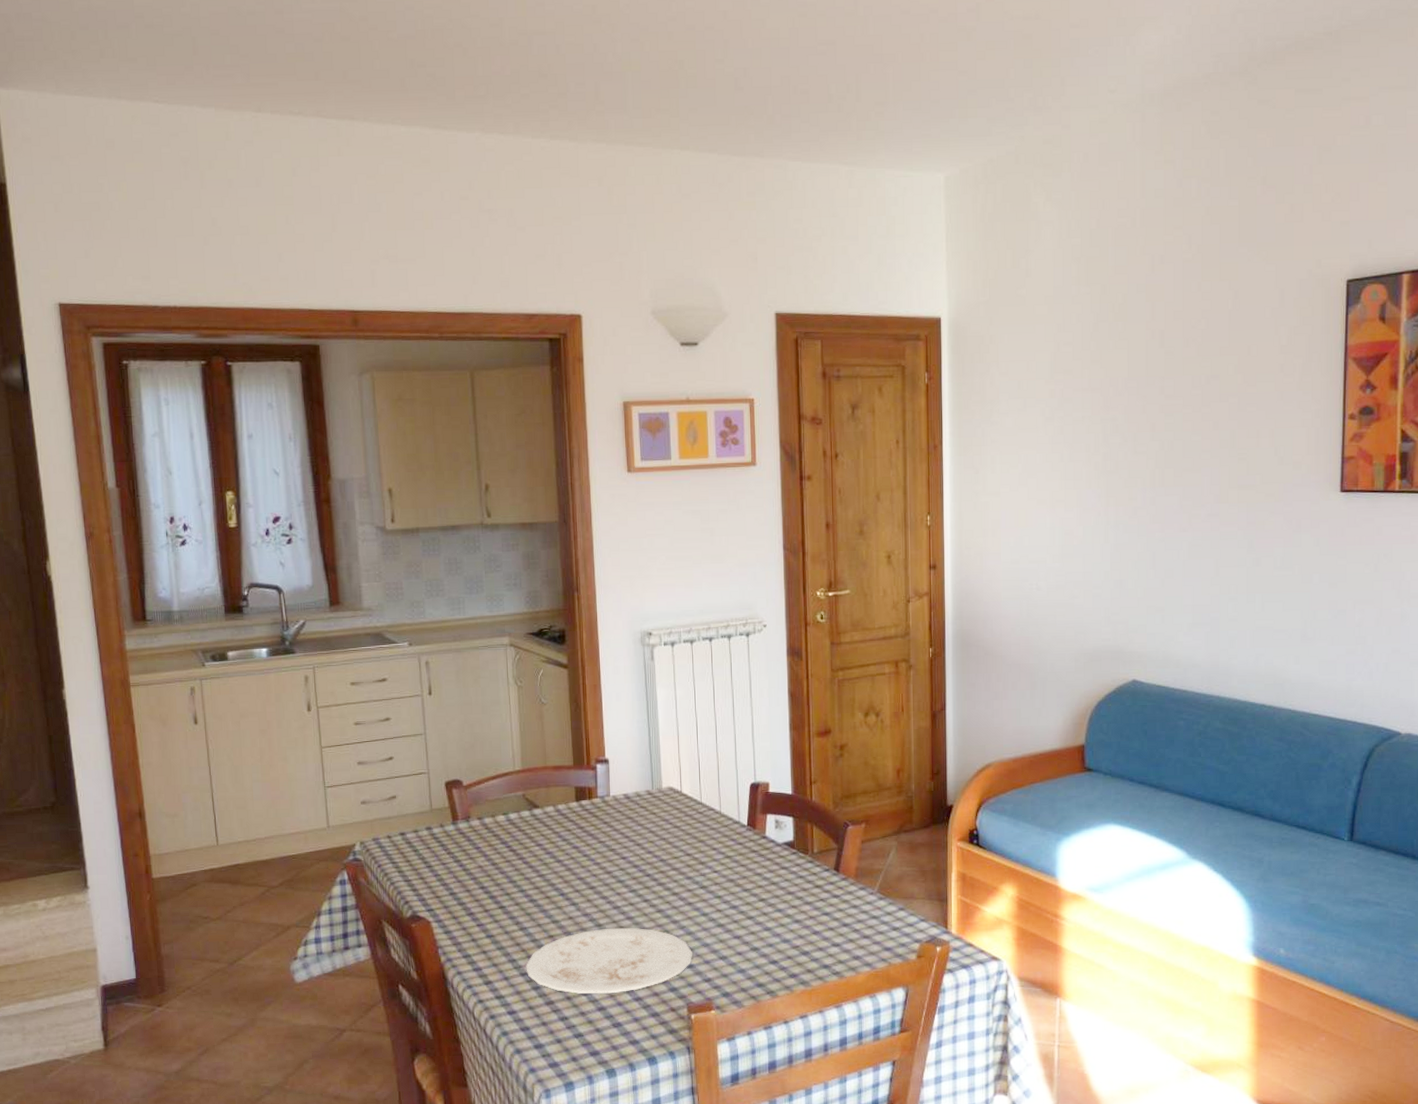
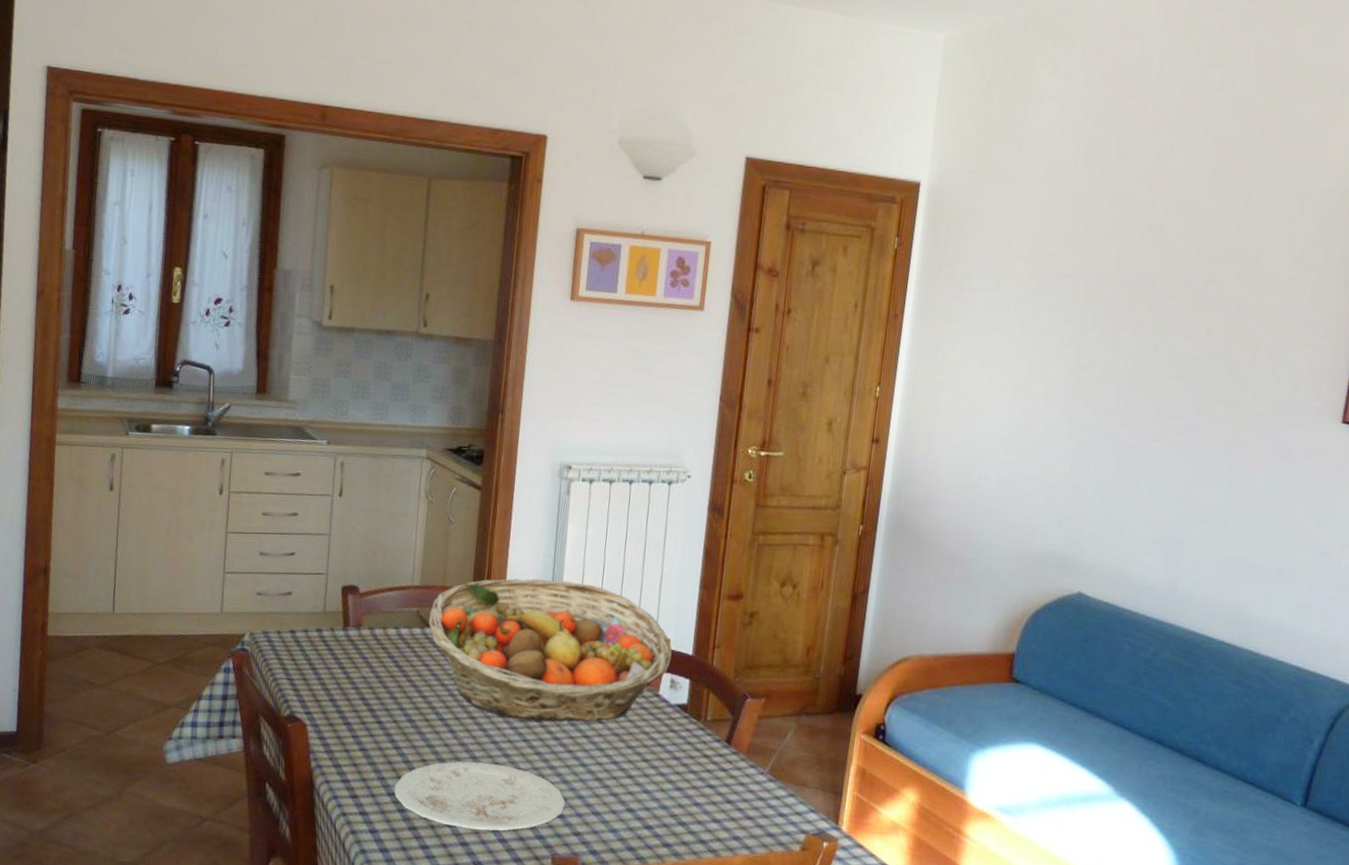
fruit basket: none [535,743,773,882] -> present [428,578,673,722]

